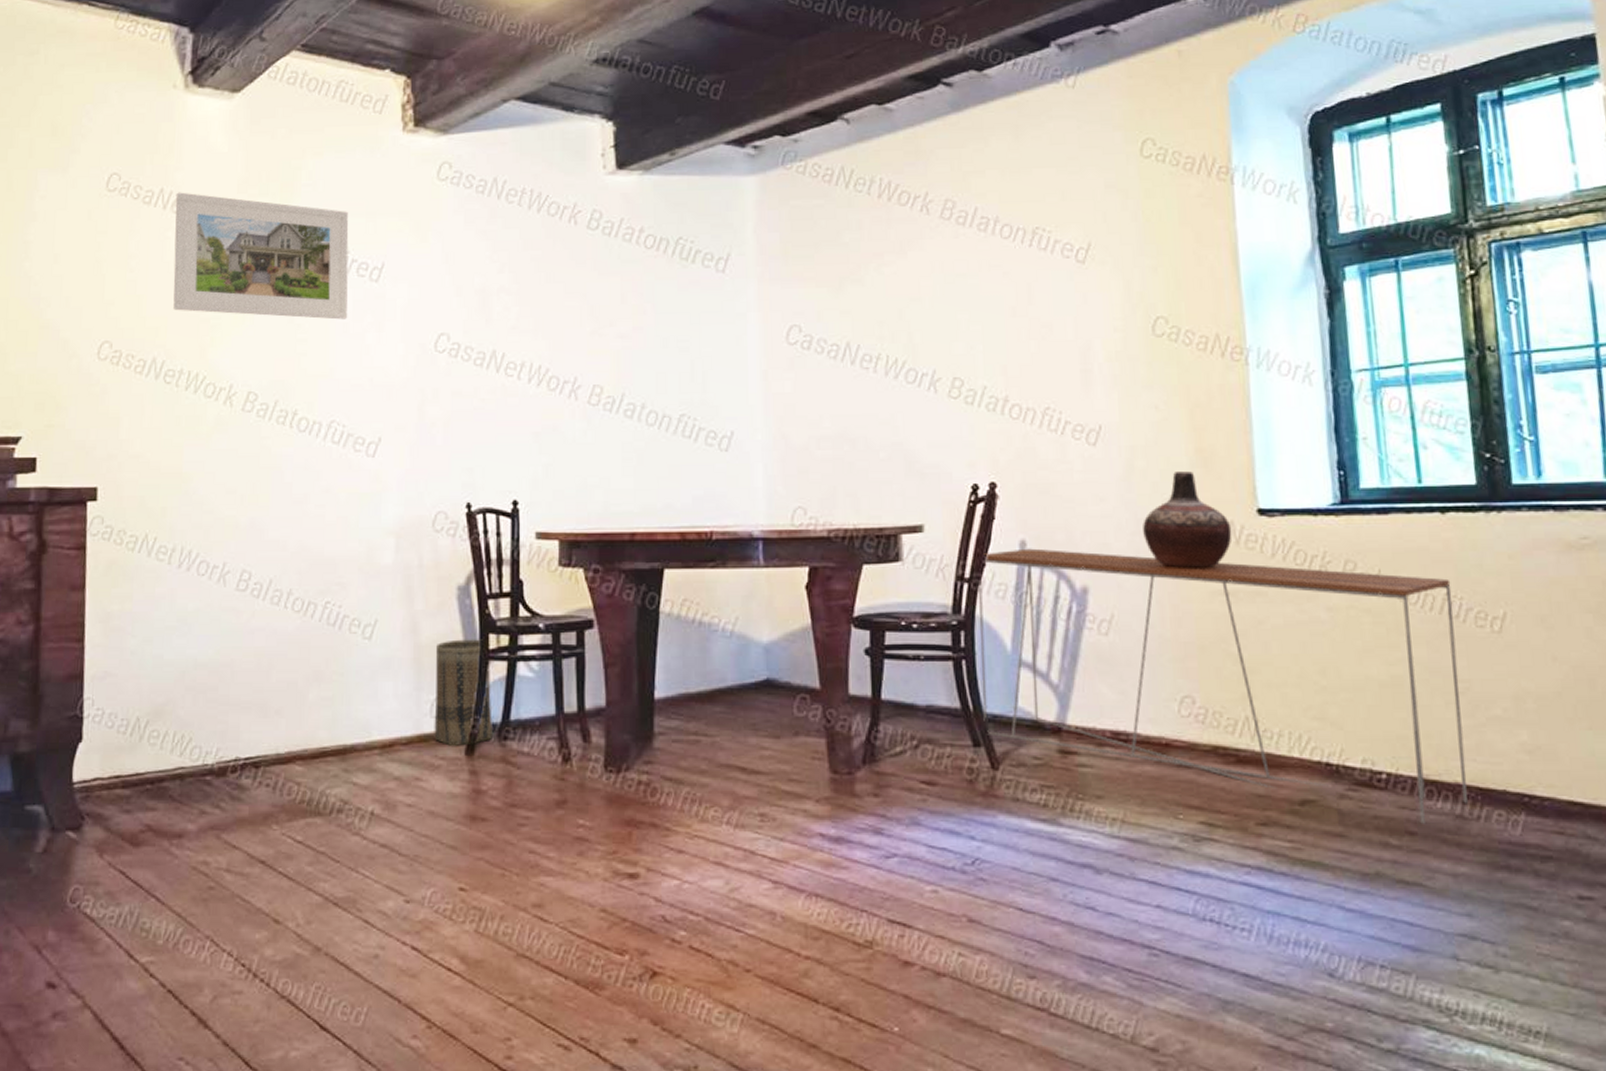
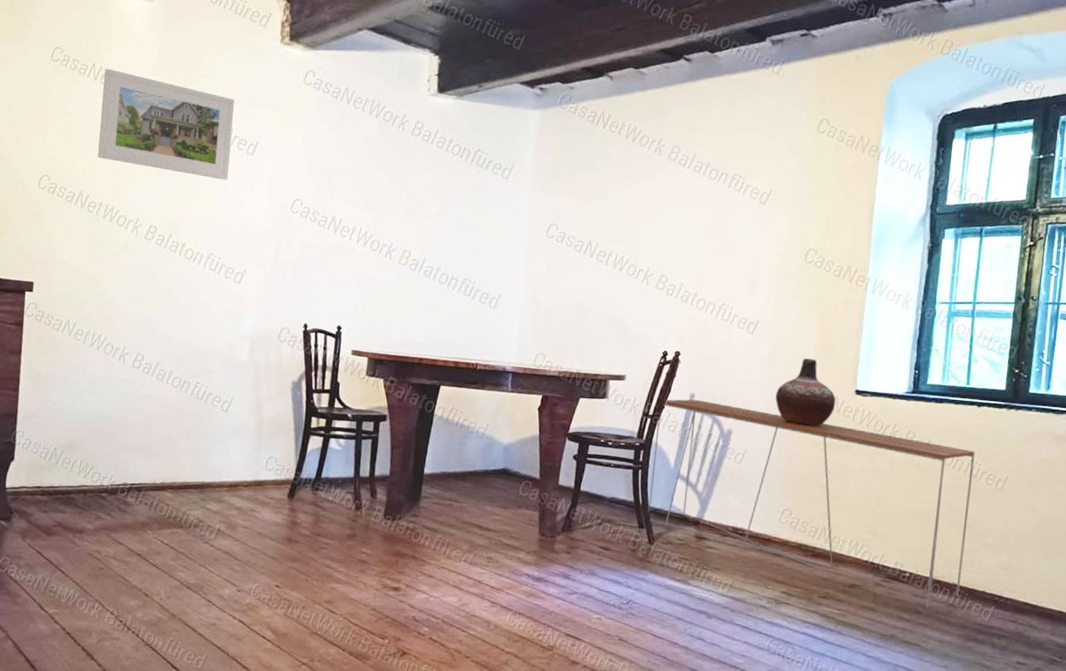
basket: present [434,639,492,746] -> none [267,418,312,491]

